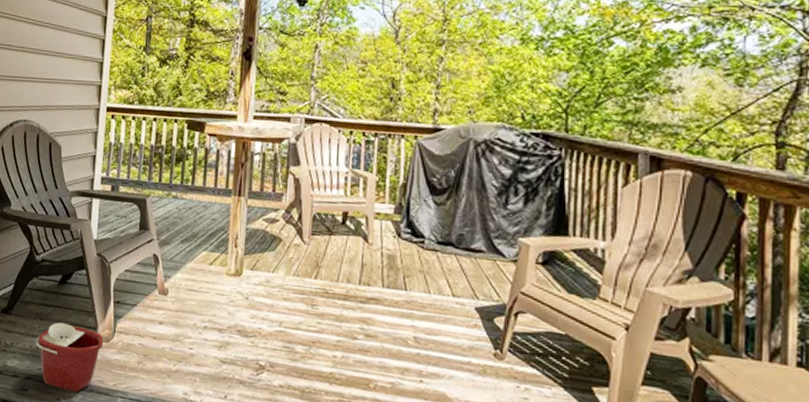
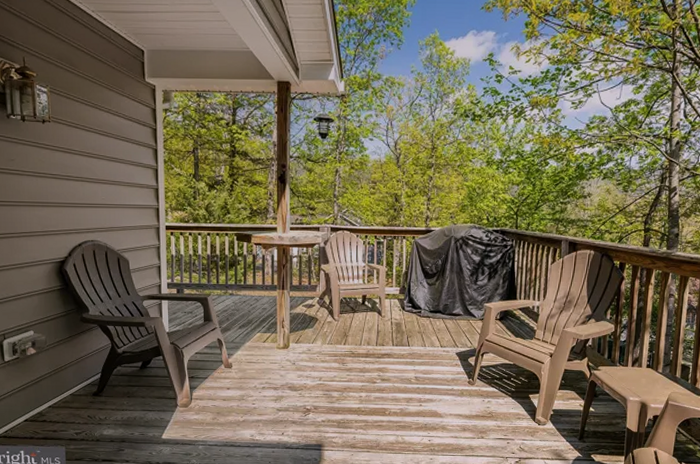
bucket: present [35,322,104,393] -> none [126,397,184,447]

